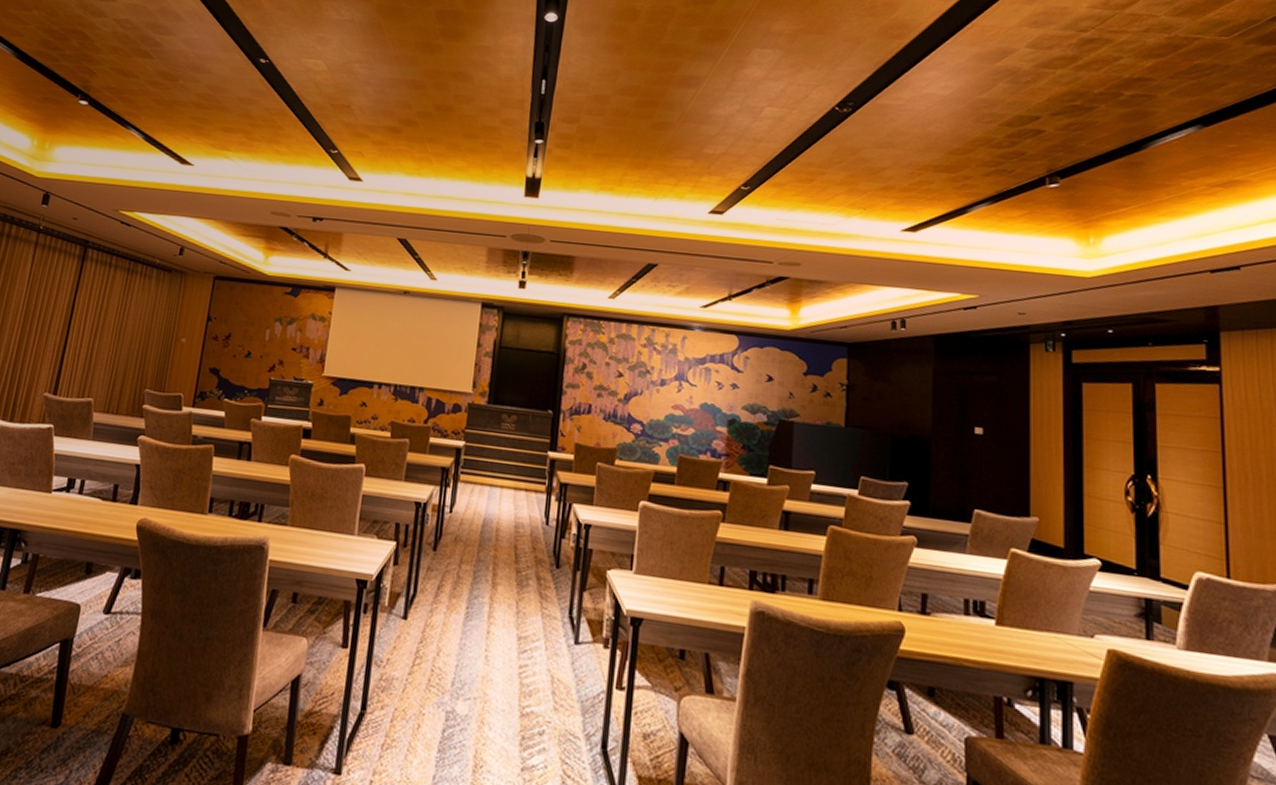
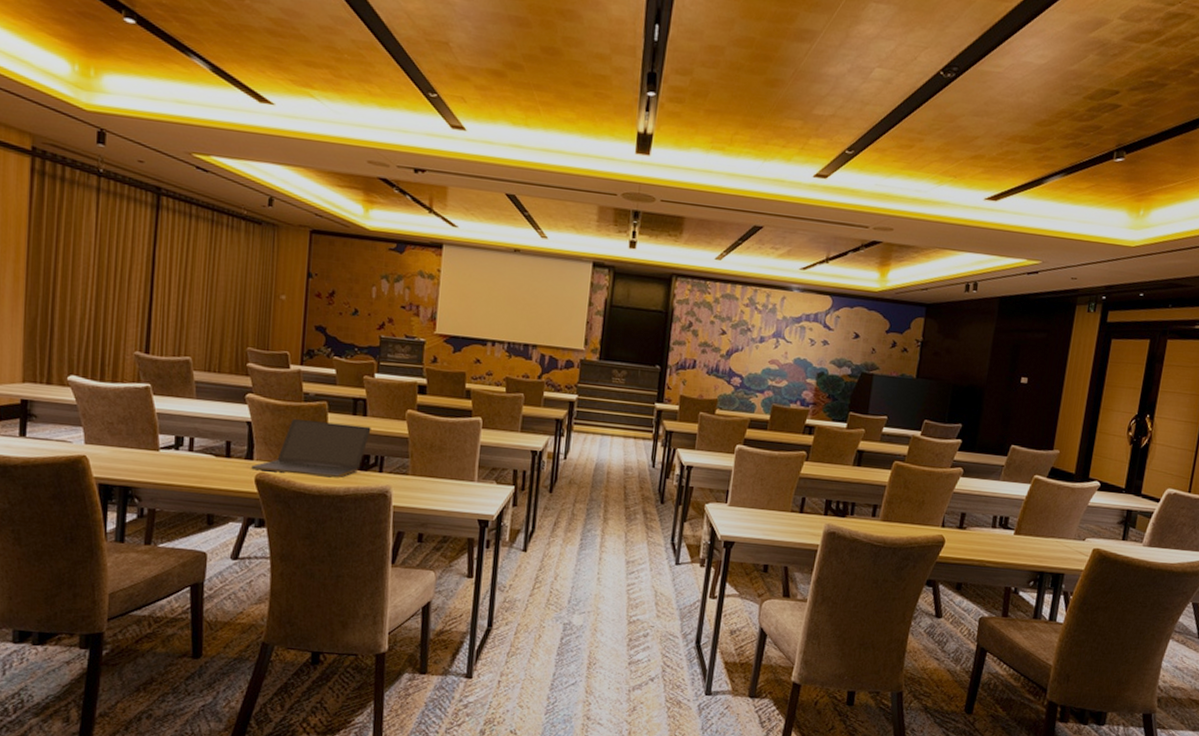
laptop: none [134,462,254,527] -> present [251,419,371,478]

